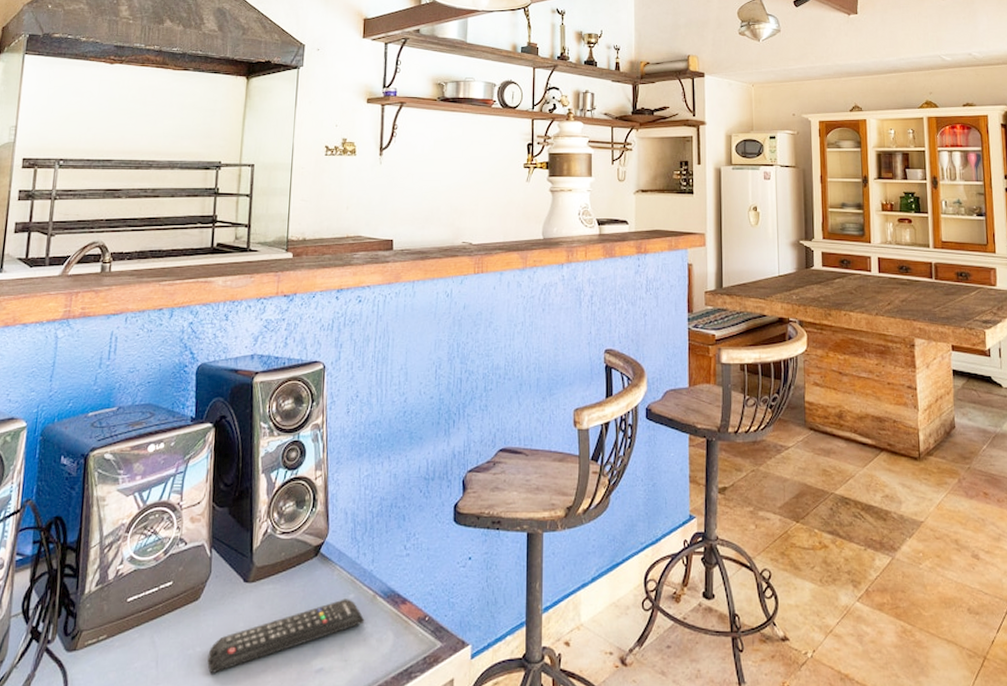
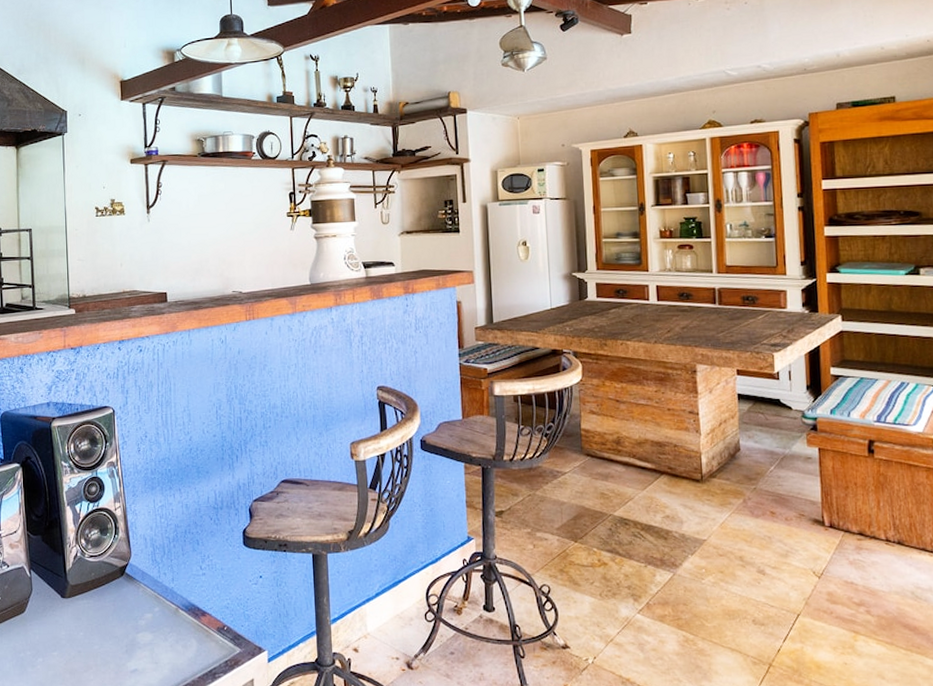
remote control: present [207,599,365,674] -> none [37,612,170,673]

